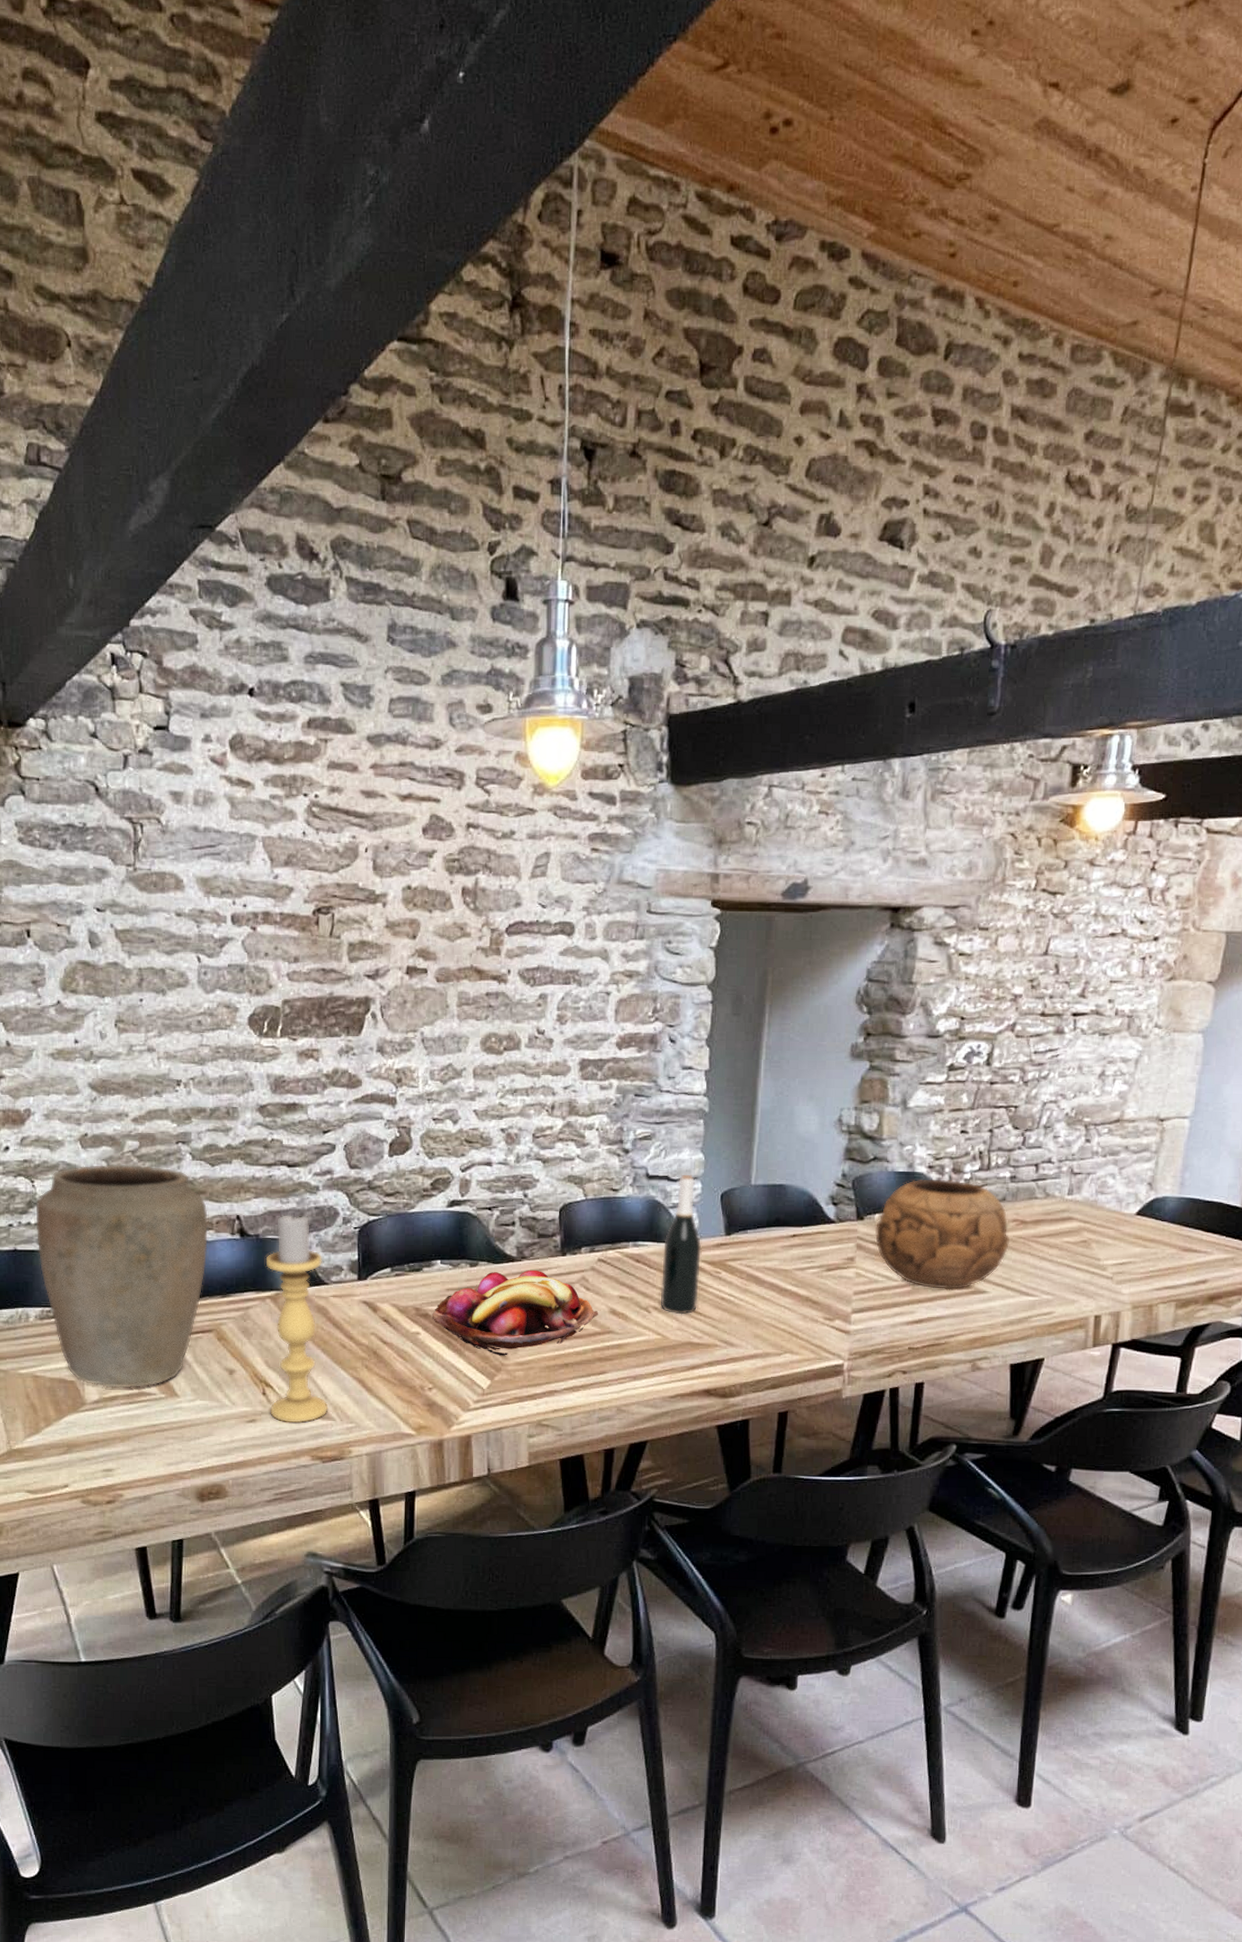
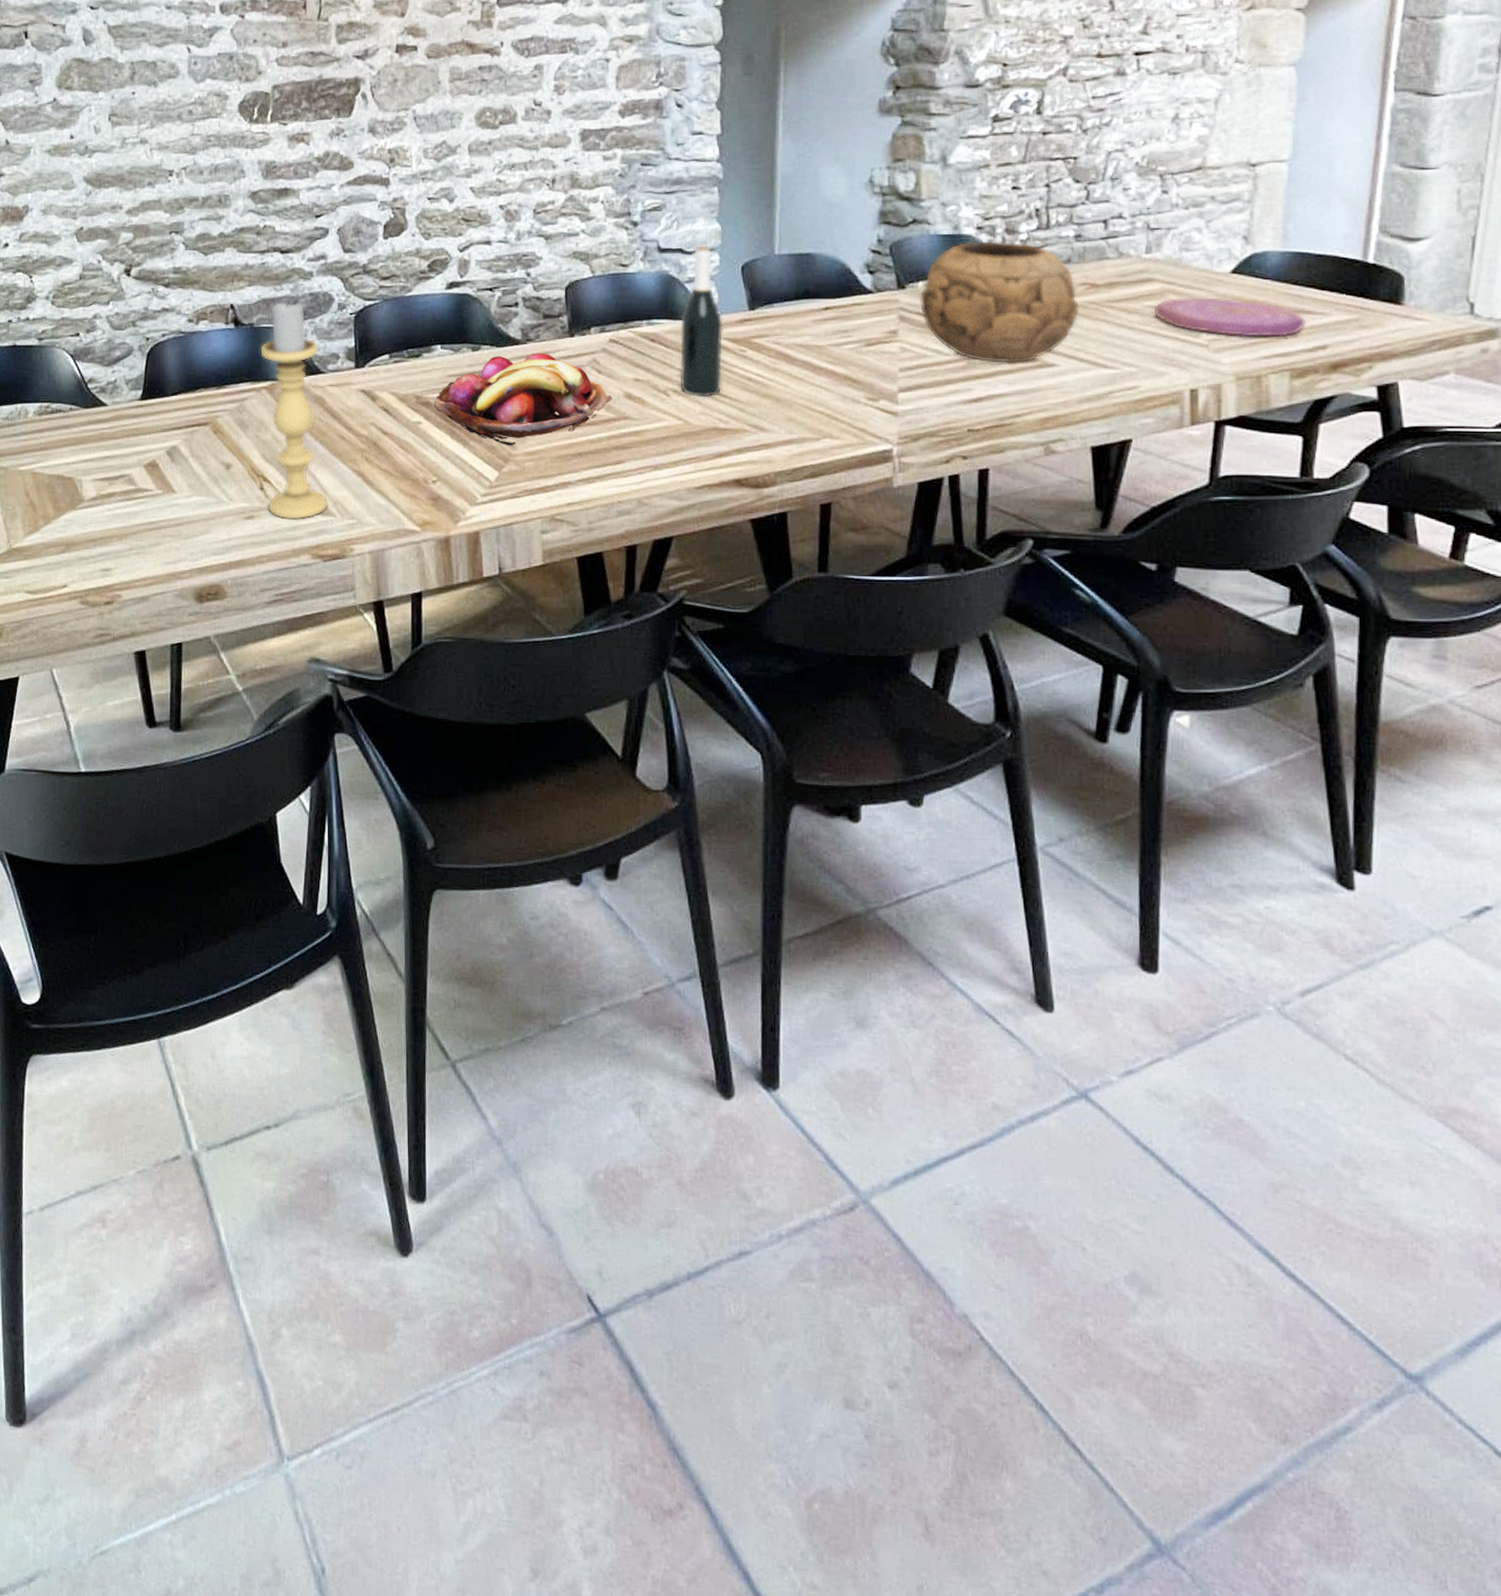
vase: present [35,1164,208,1388] -> none [34,256,202,484]
plate: none [1070,1235,1193,1272] -> present [1153,297,1307,337]

